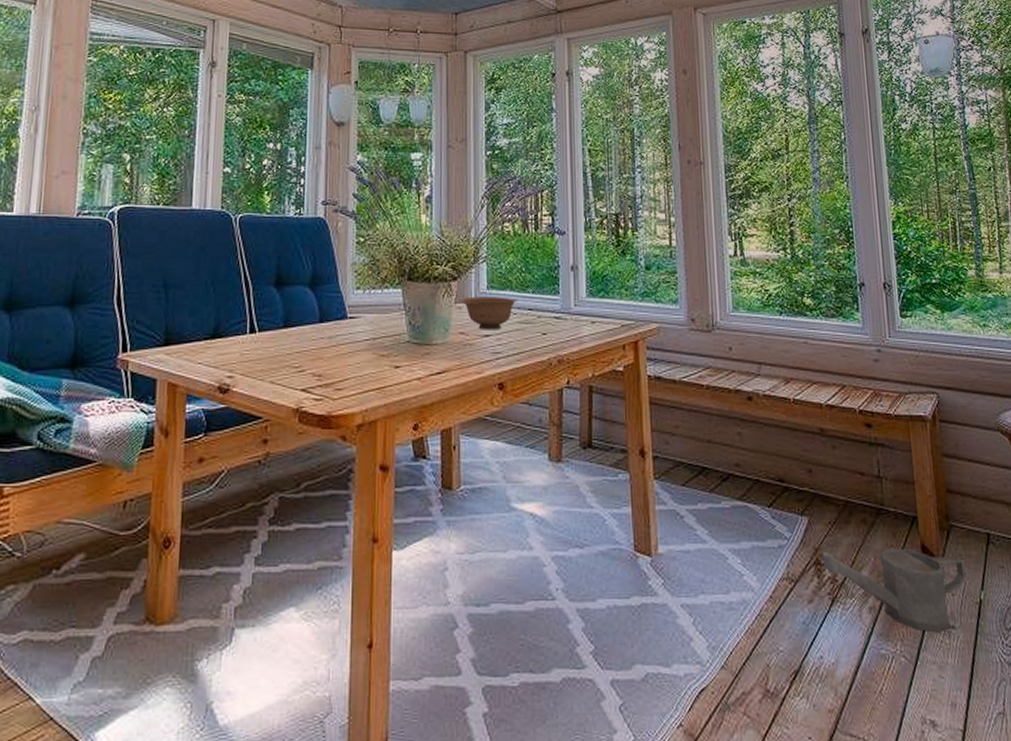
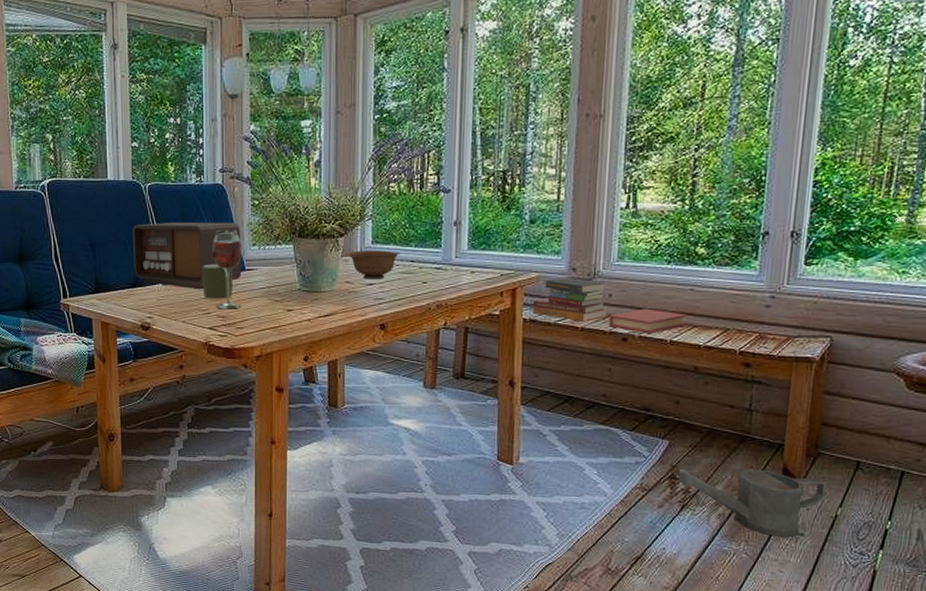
radio: none [214,260,343,342] -> present [132,222,242,290]
mug: none [296,311,332,355] -> present [201,264,232,300]
wineglass: none [308,270,345,366] -> present [211,230,243,309]
books: none [655,329,730,379] -> present [532,278,608,322]
book: none [732,363,806,392] -> present [608,308,687,334]

